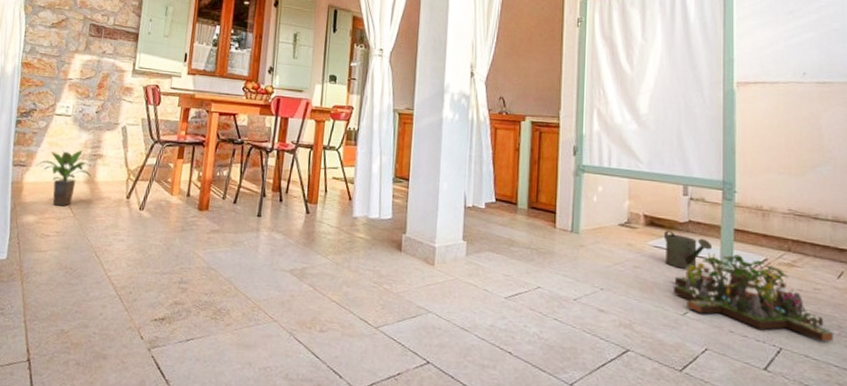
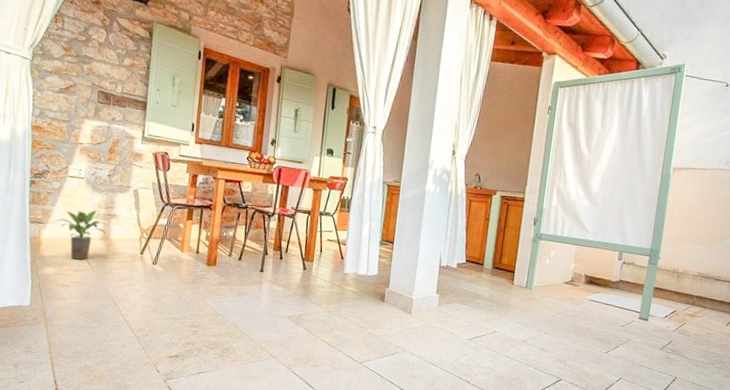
watering can: present [663,230,713,270] -> none [598,288,636,319]
flower planter: present [673,252,833,342] -> none [600,305,716,373]

